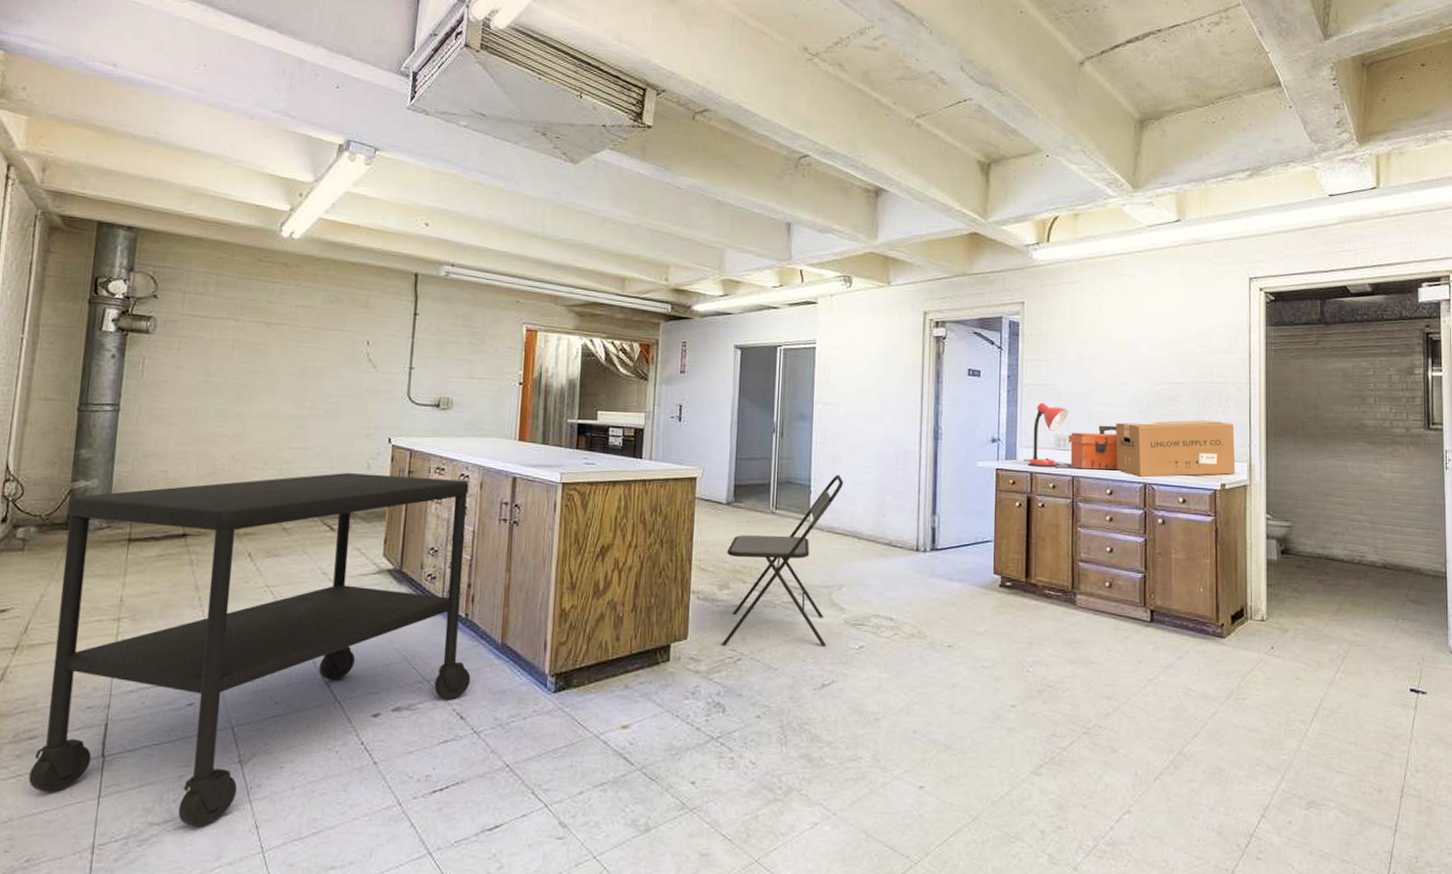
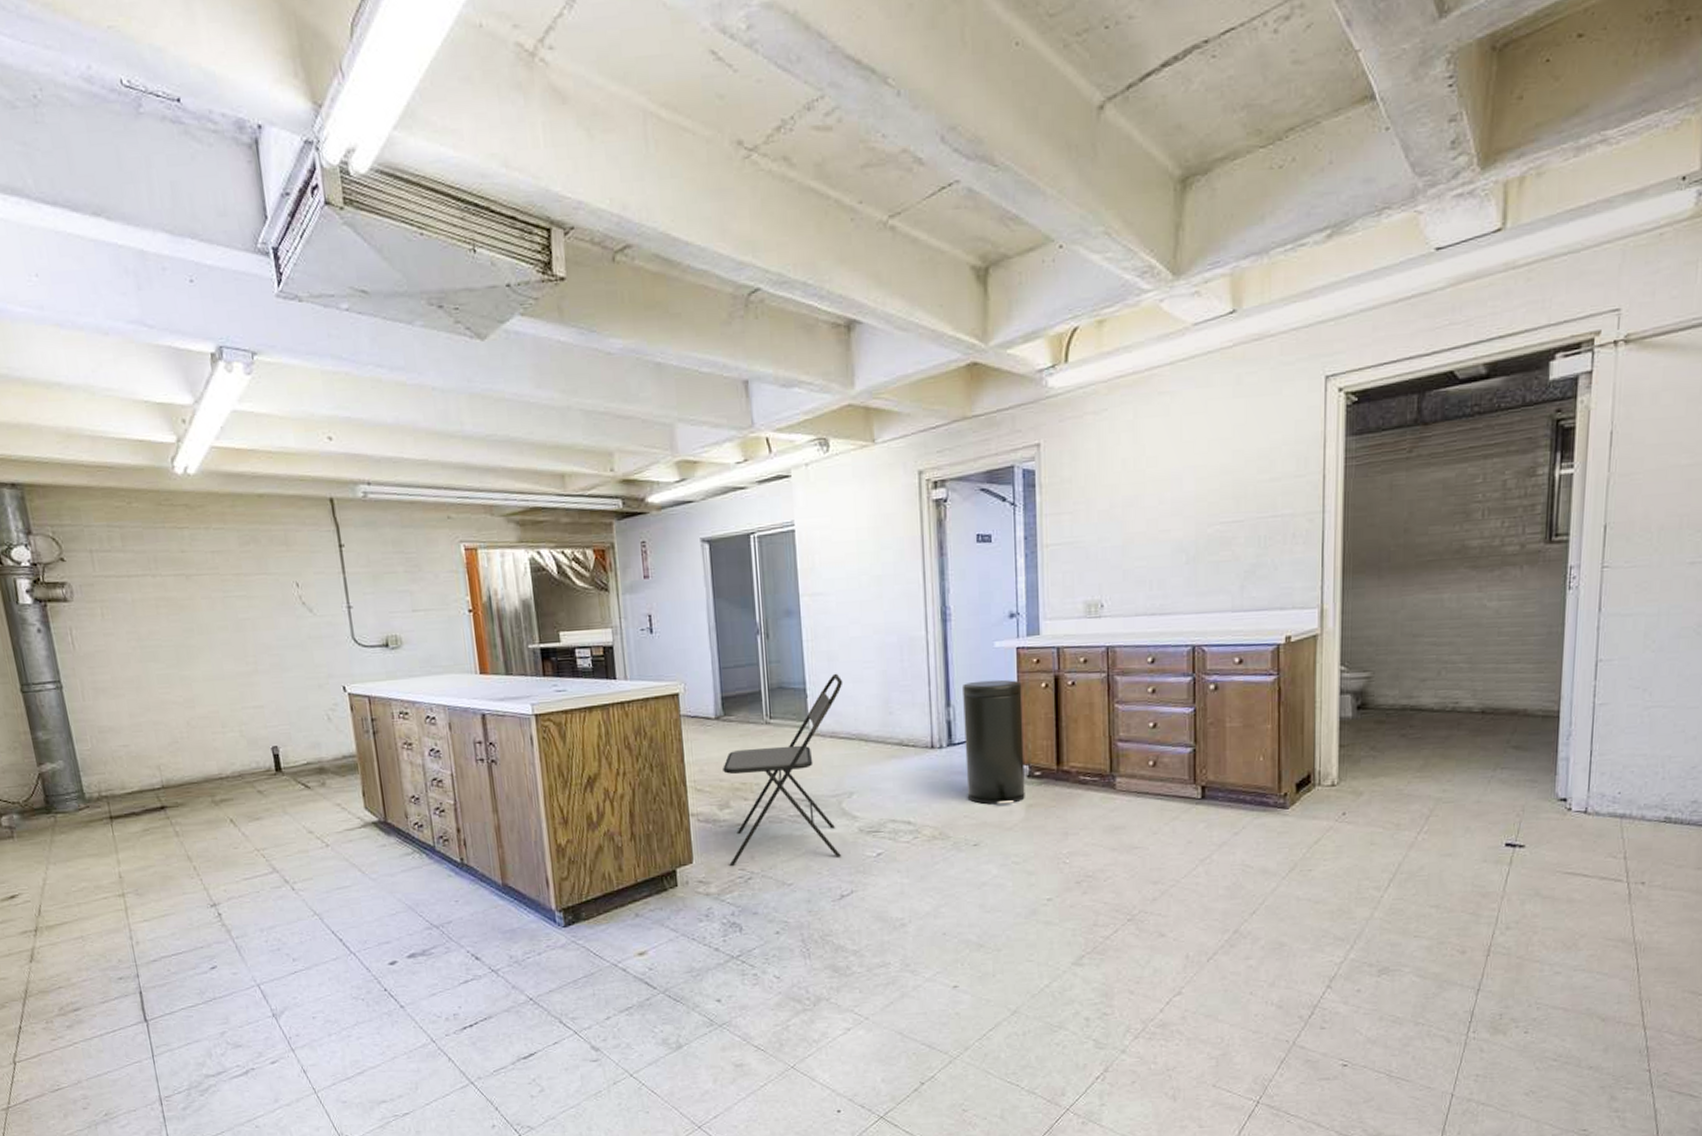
utility cart: present [28,473,471,828] -> none [40,722,479,1076]
pedal bin: none [945,494,999,610] -> present [963,679,1025,805]
desk lamp: present [1023,402,1073,468] -> none [1047,564,1107,642]
toolbox: present [1068,425,1118,471] -> none [1100,582,1161,638]
box: present [1116,420,1236,478] -> none [1157,562,1304,640]

